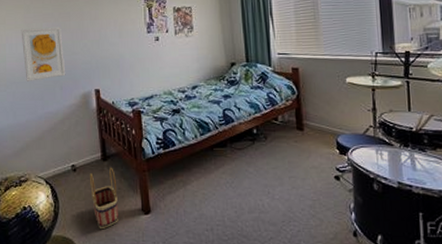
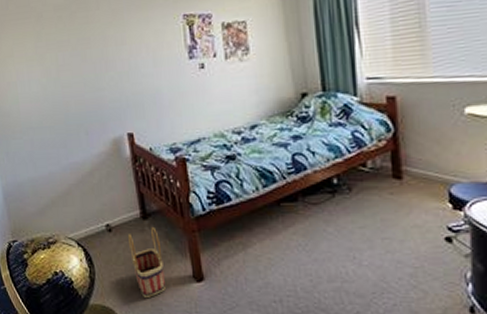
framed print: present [21,27,66,81] -> none [32,57,91,126]

